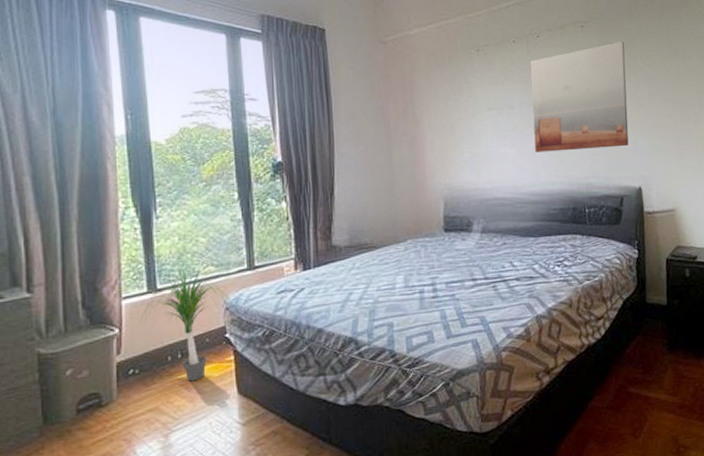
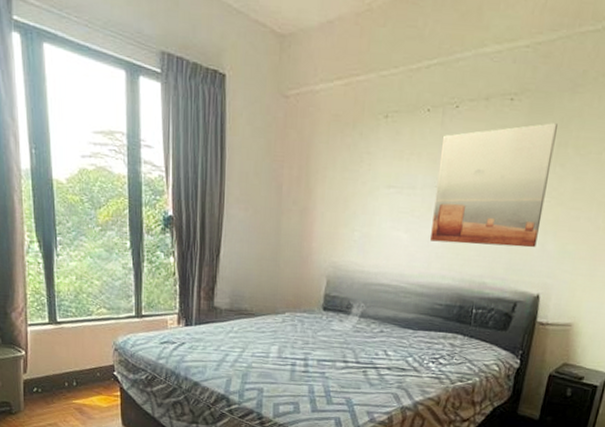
potted plant: present [141,269,229,382] -> none [43,306,118,408]

